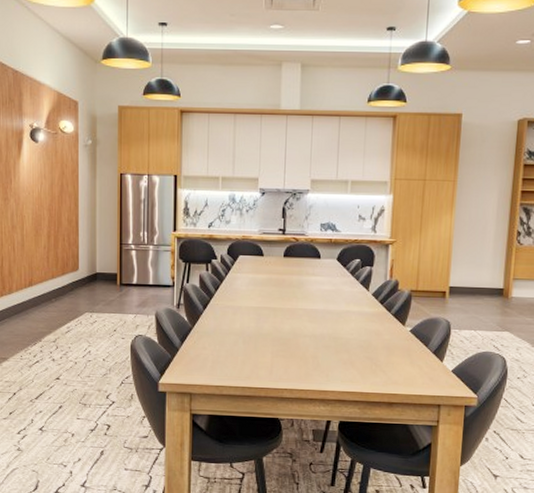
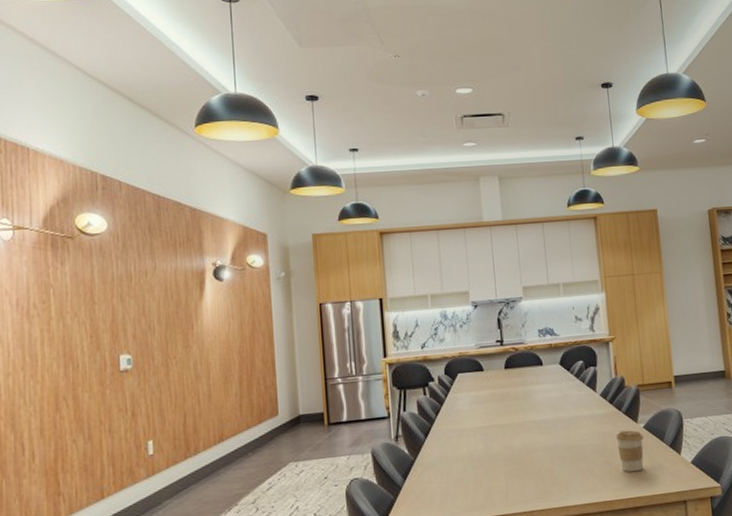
coffee cup: none [381,331,409,371] -> present [616,430,644,473]

